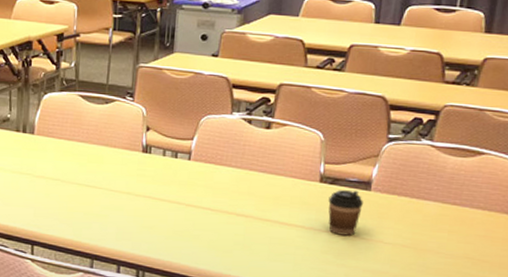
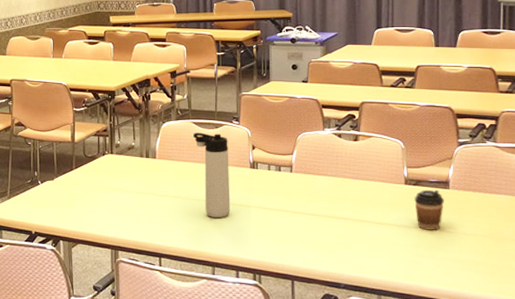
thermos bottle: none [79,107,119,206] -> present [193,132,230,218]

